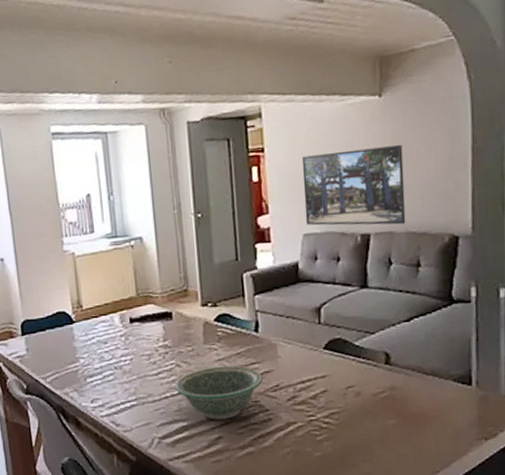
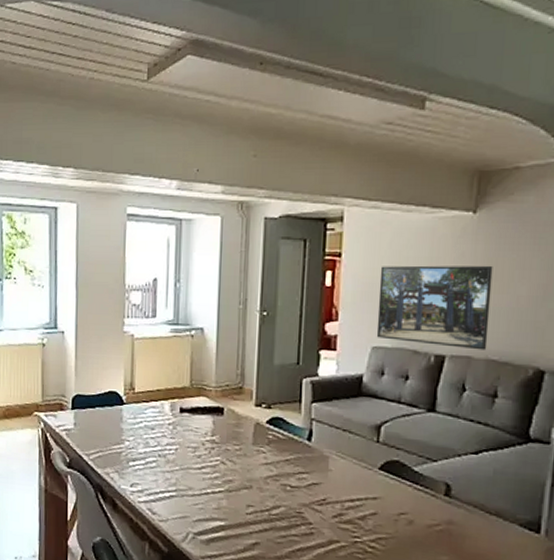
bowl: present [175,365,263,420] -> none [217,469,310,526]

